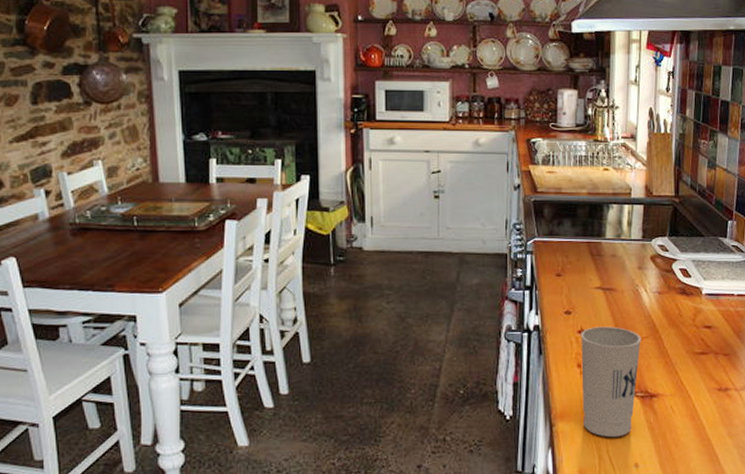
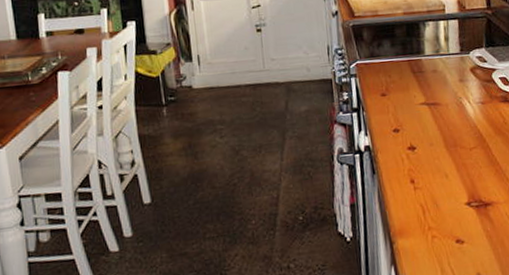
cup: present [581,326,641,438] -> none [410,140,471,250]

